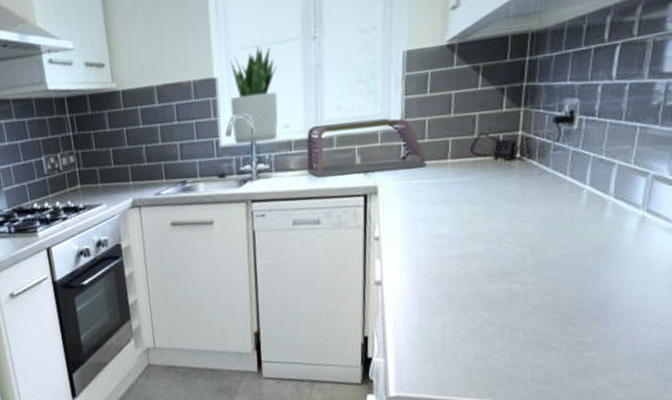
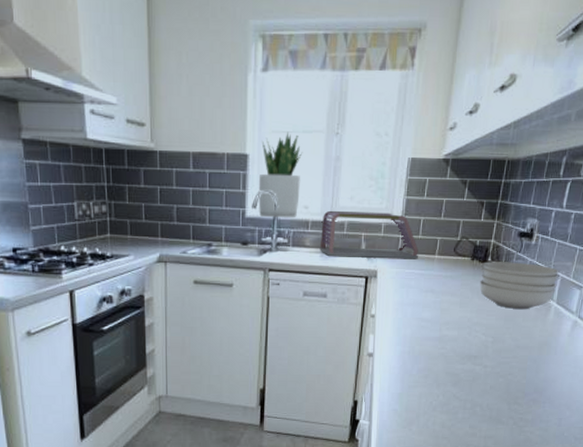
bowl: none [508,153,615,211] -> present [479,262,560,310]

